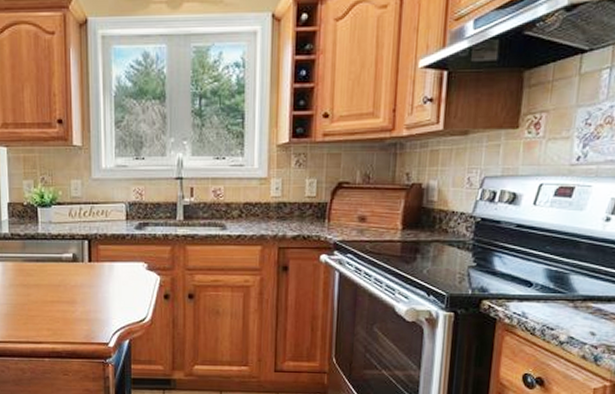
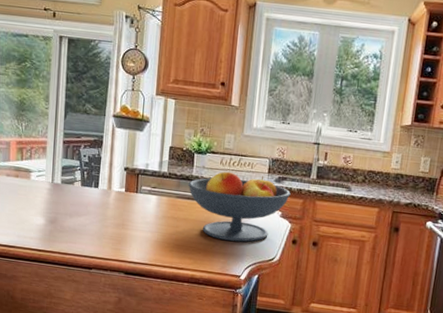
fruit bowl: none [34,224,155,304] -> present [188,171,291,242]

